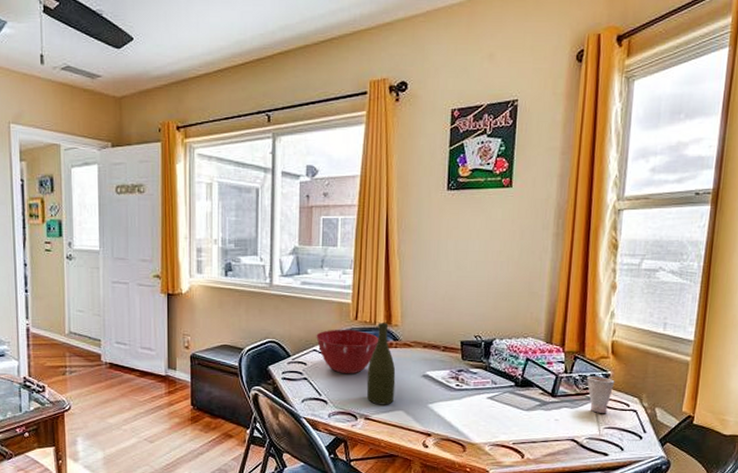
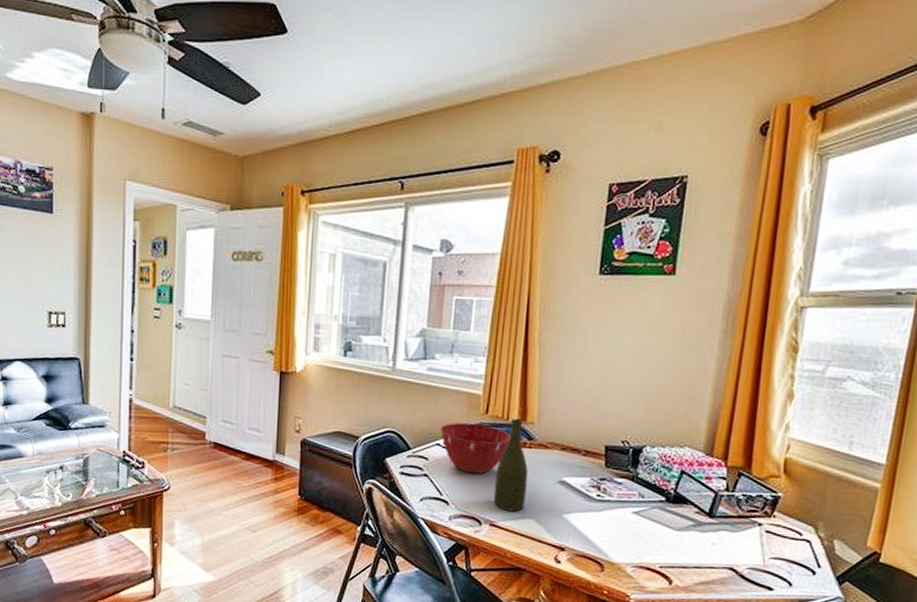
cup: present [587,376,615,413] -> none [752,497,786,541]

